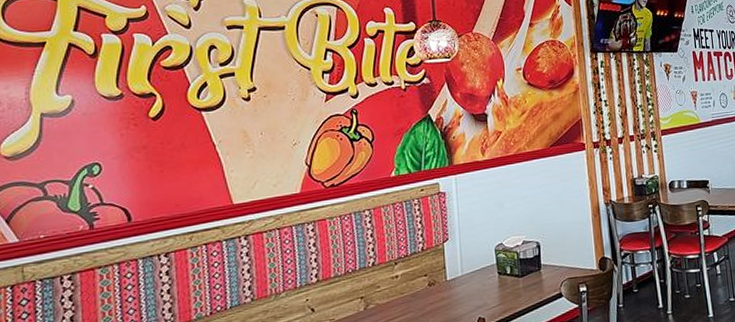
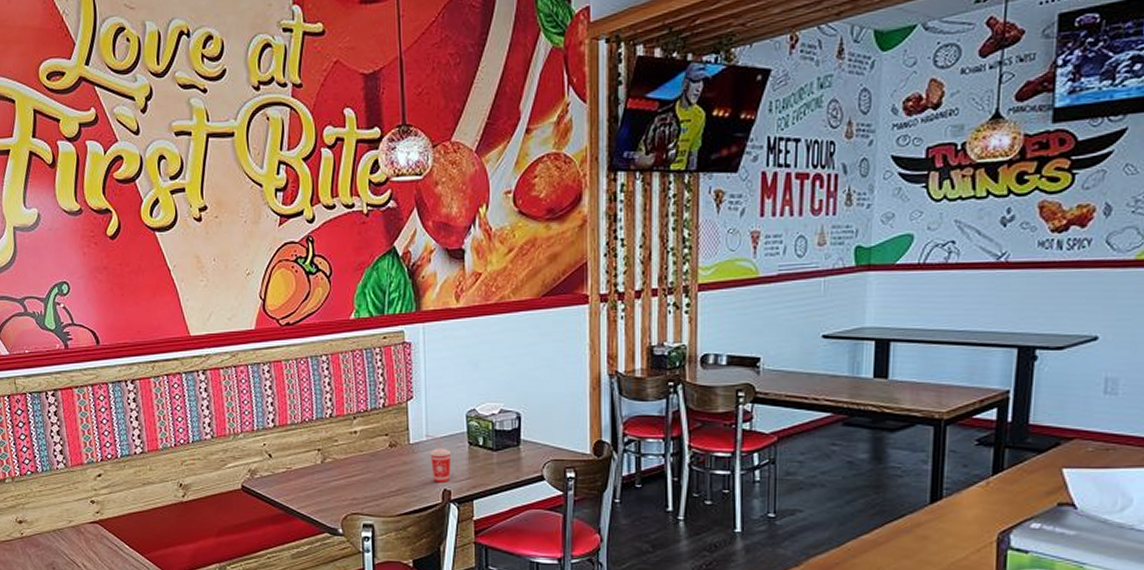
beverage cup: none [460,270,484,313] -> present [425,434,452,482]

